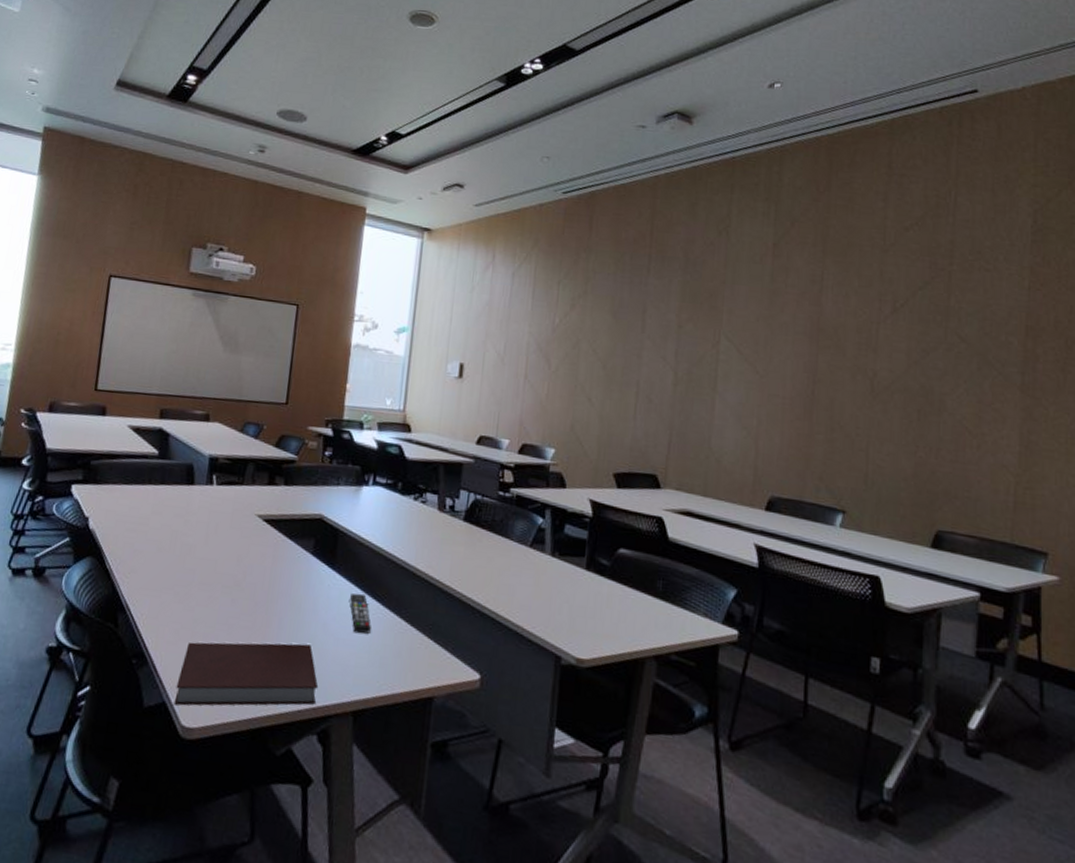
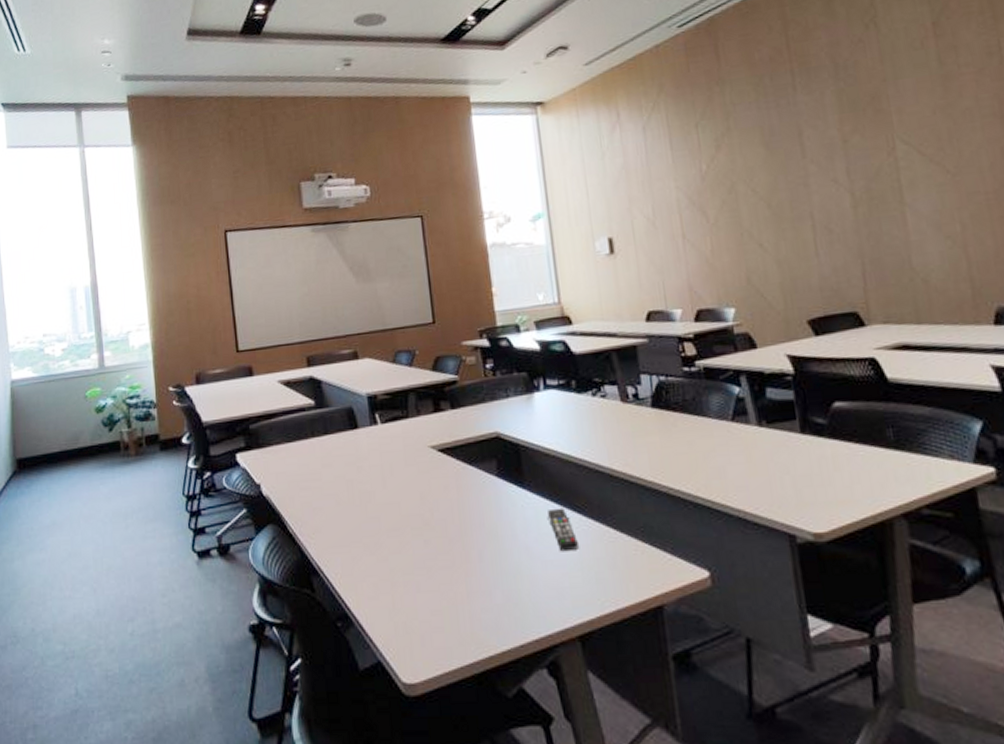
notebook: present [174,642,319,706] -> none [387,573,538,662]

